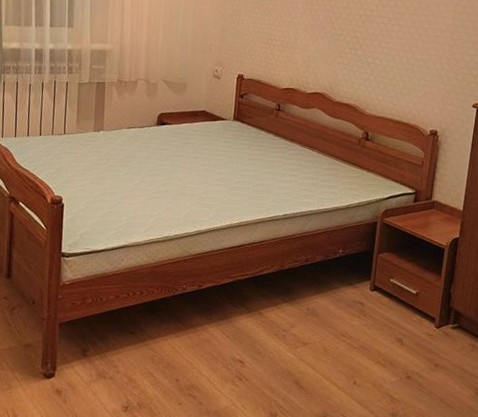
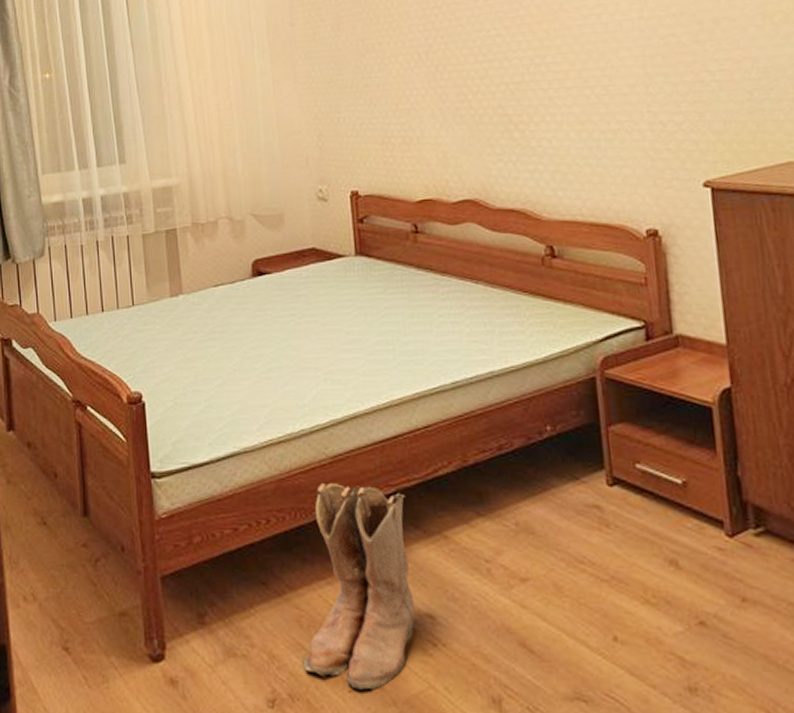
boots: none [151,271,239,405] -> present [302,482,415,690]

